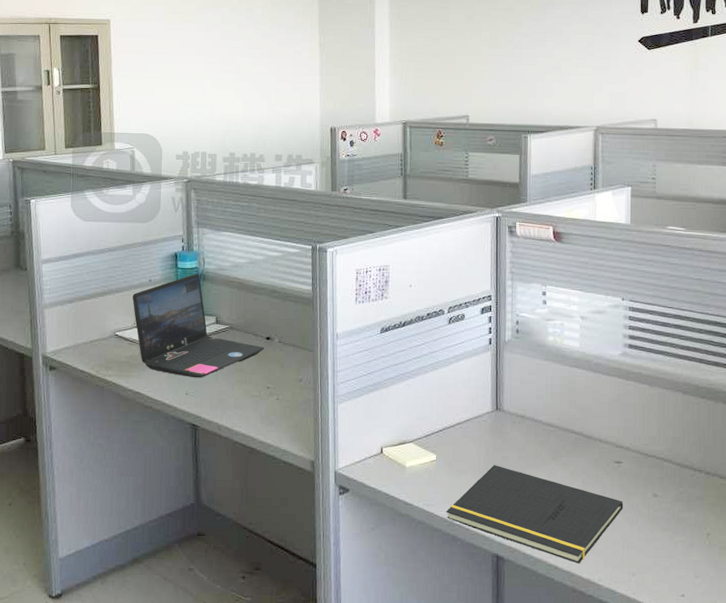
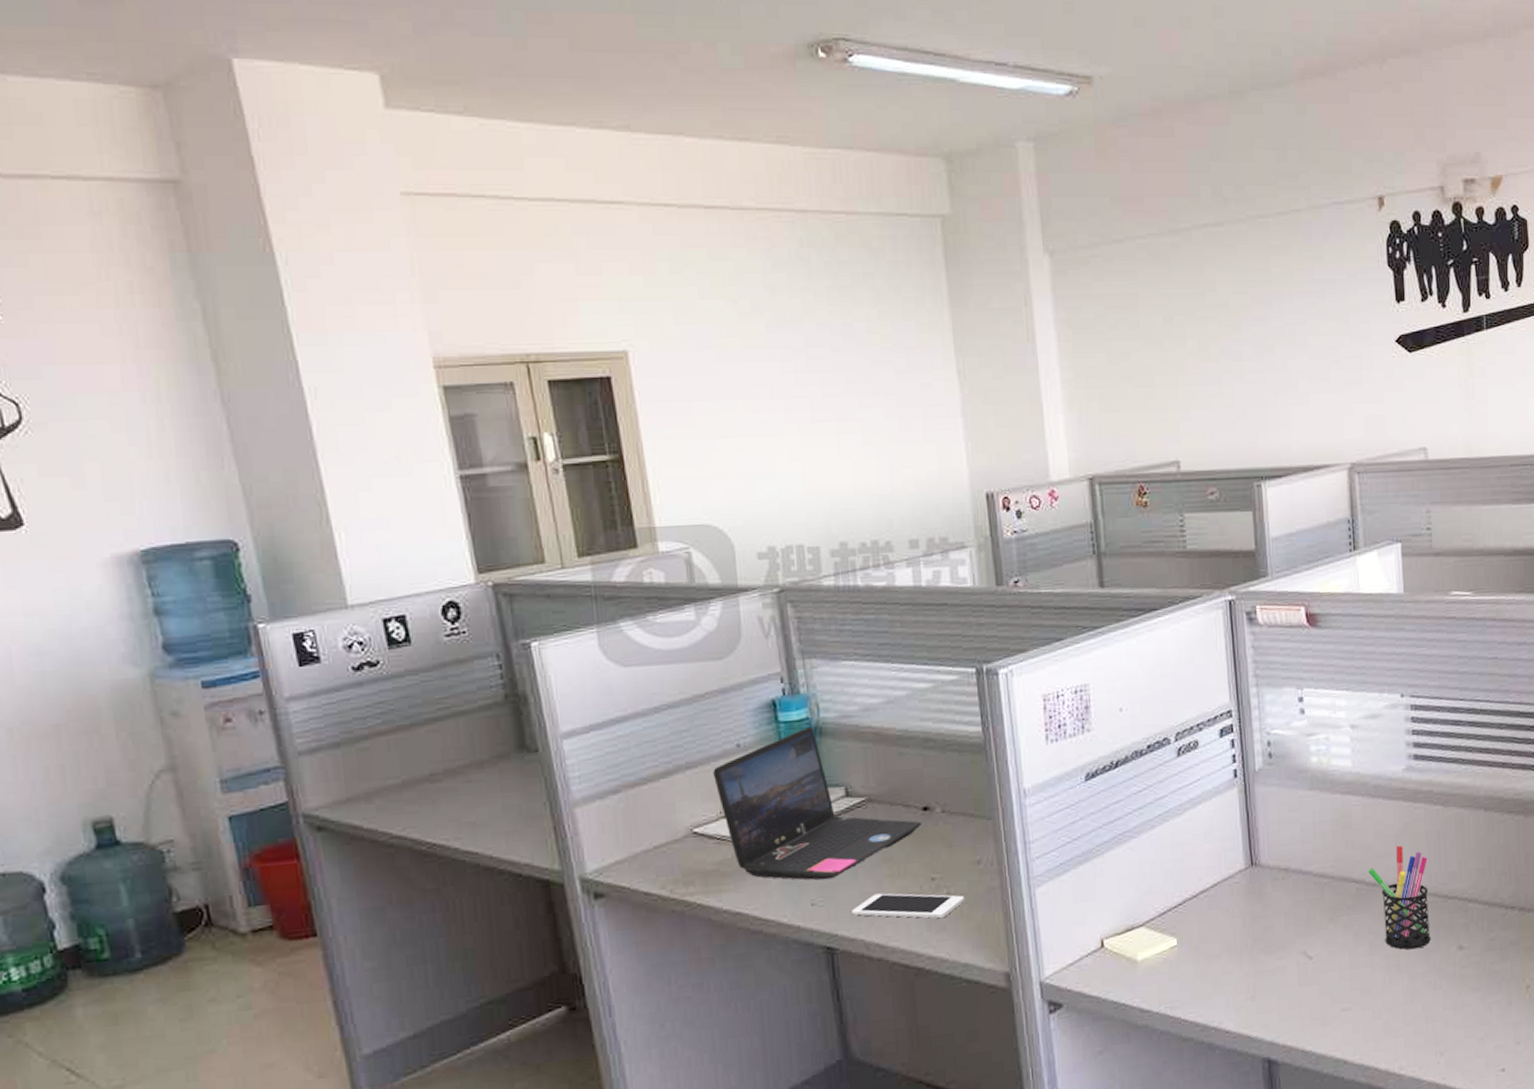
cell phone: none [212,392,288,416] -> present [852,893,964,919]
notepad: present [445,465,624,564] -> none [1196,939,1424,1053]
pen holder: none [585,410,633,491] -> present [1368,845,1431,950]

